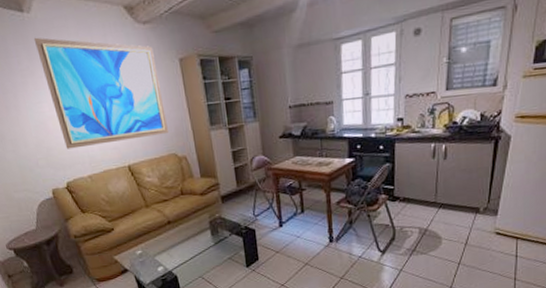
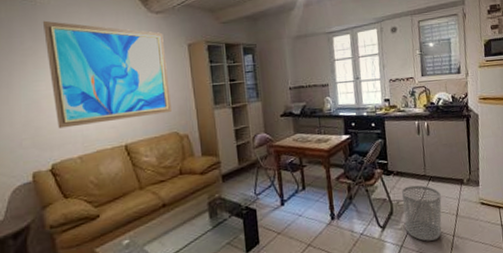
waste bin: none [406,212,451,267] -> present [401,185,442,241]

